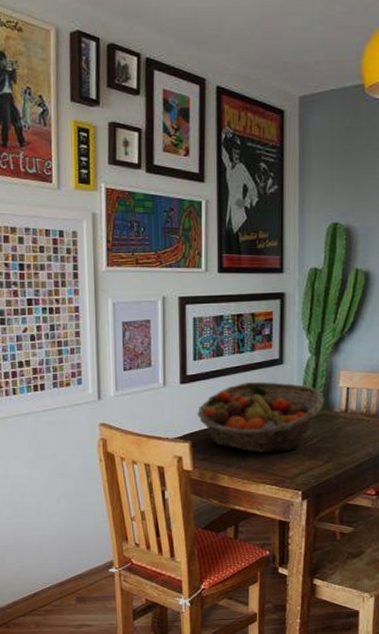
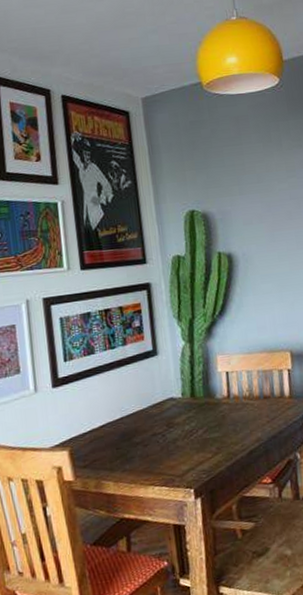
fruit basket: present [196,381,324,453] -> none [73,374,205,452]

